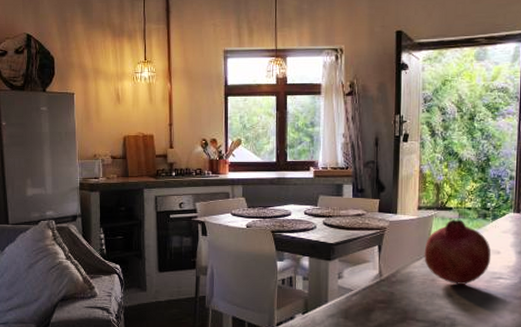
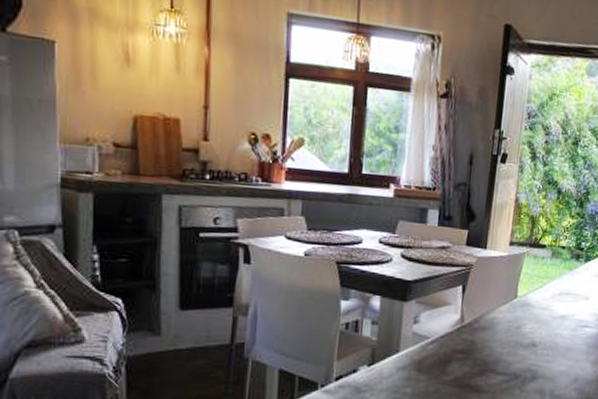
fruit: present [424,219,491,285] -> none [511,259,580,333]

